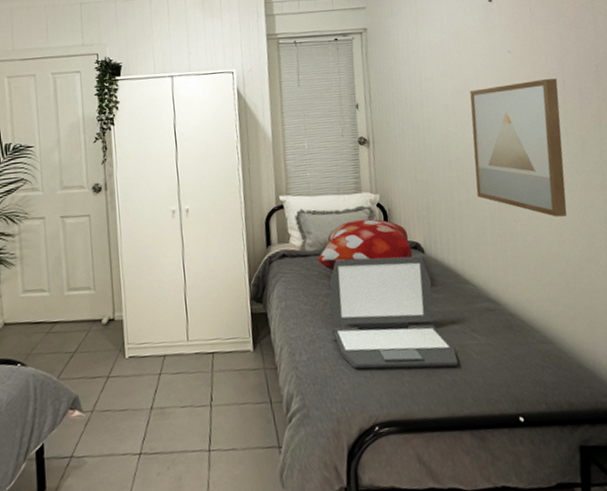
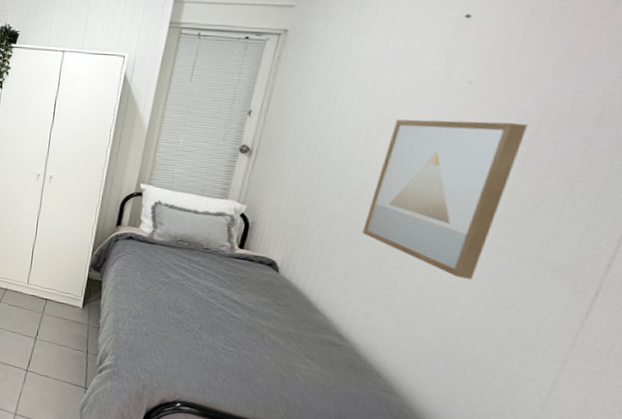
decorative pillow: present [317,219,413,271] -> none [163,223,266,274]
laptop: present [329,256,458,369] -> none [159,255,282,382]

